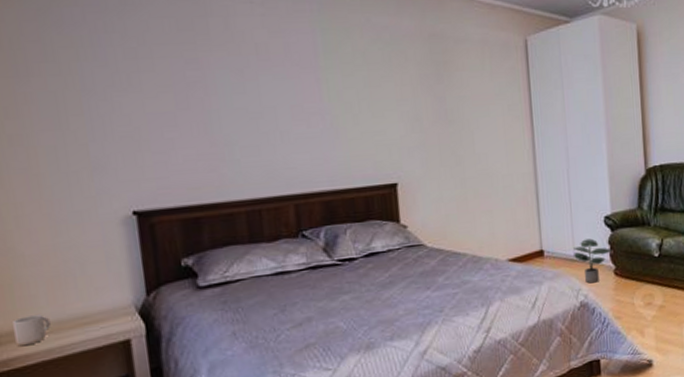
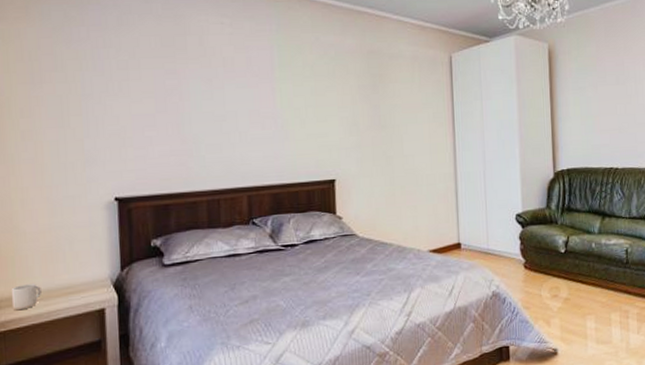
potted plant: present [573,238,612,284] -> none [487,234,522,275]

